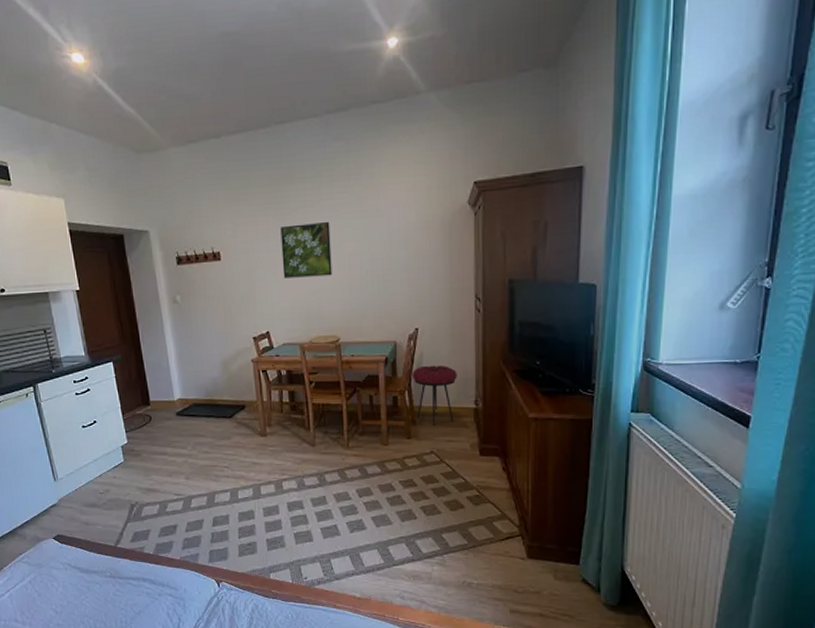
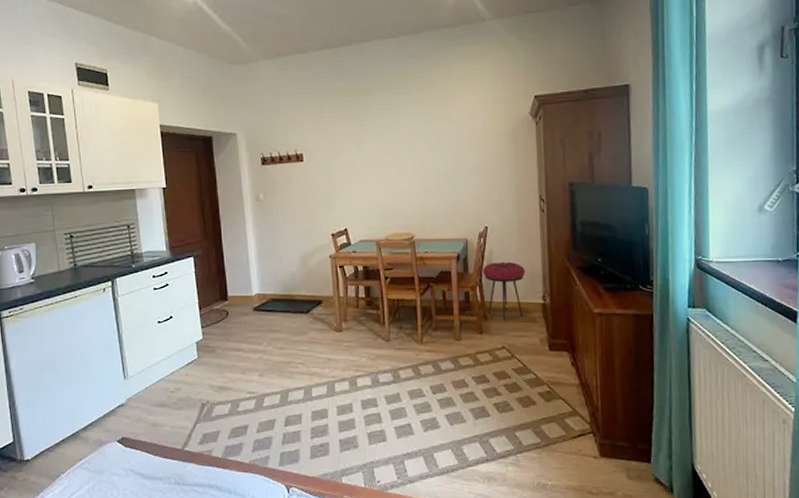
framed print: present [280,221,332,278] -> none [360,127,407,179]

